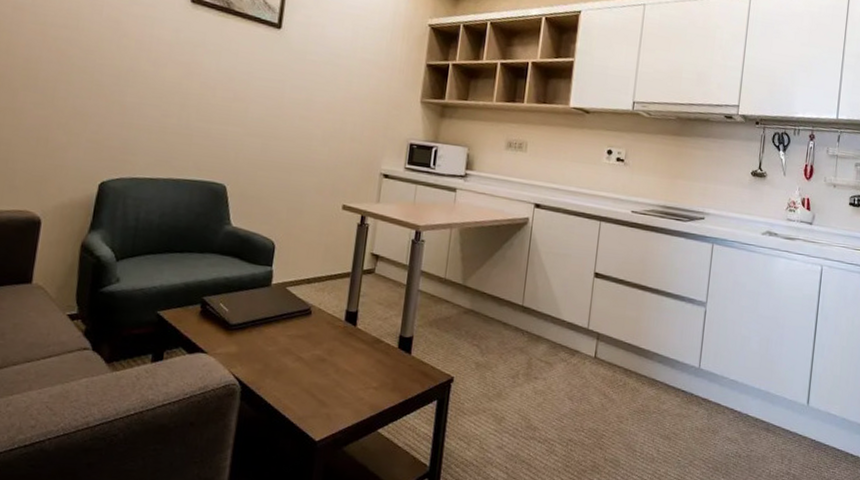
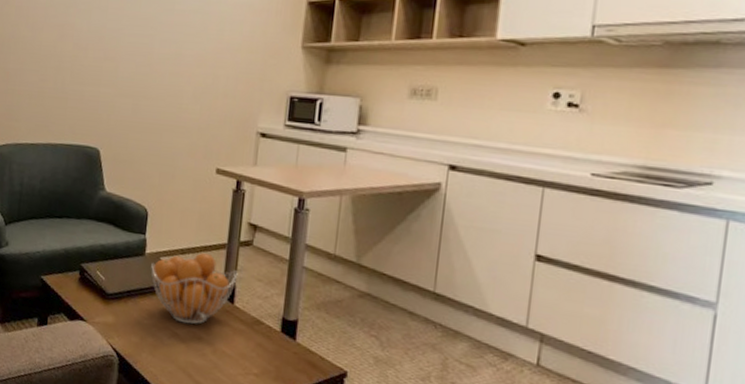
fruit basket: none [277,281,361,348] -> present [151,252,238,325]

